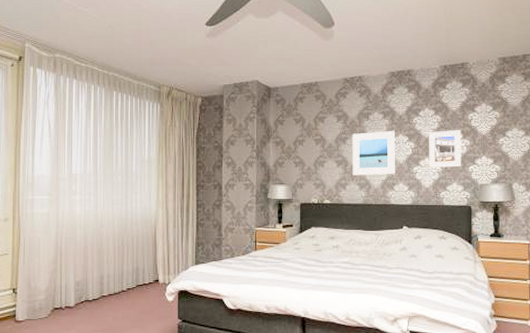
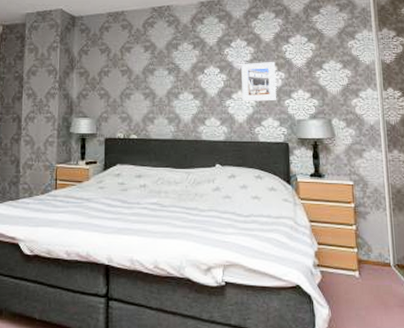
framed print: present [352,130,395,175] -> none [160,61,206,109]

